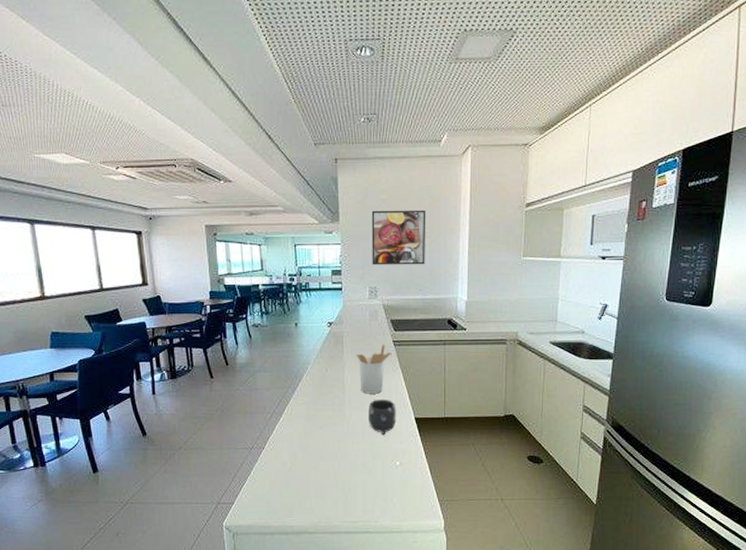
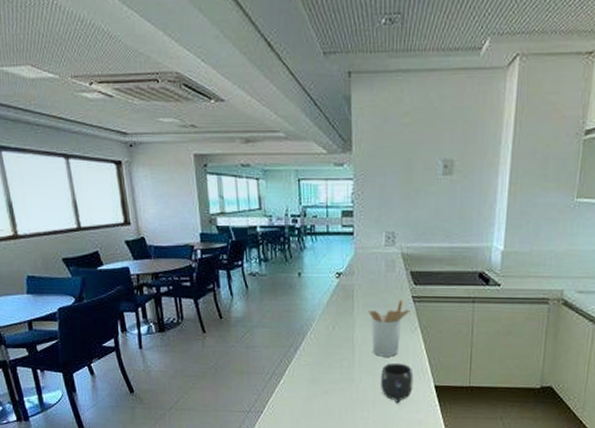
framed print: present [371,209,426,265] -> none [390,137,459,206]

